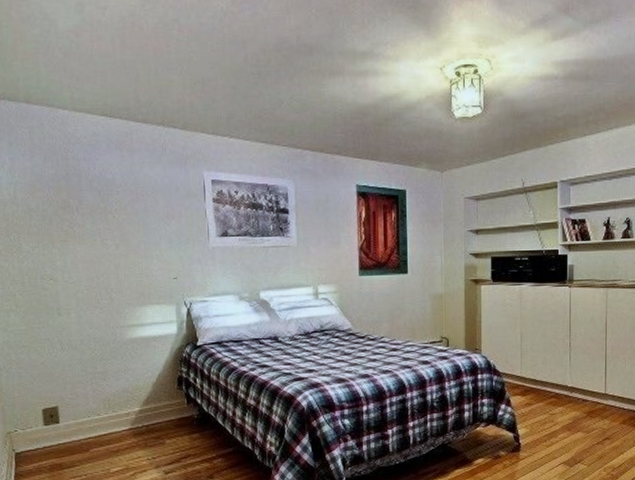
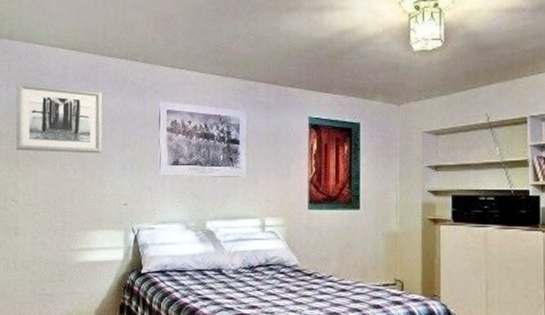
wall art: none [41,151,145,227] -> present [15,82,103,154]

